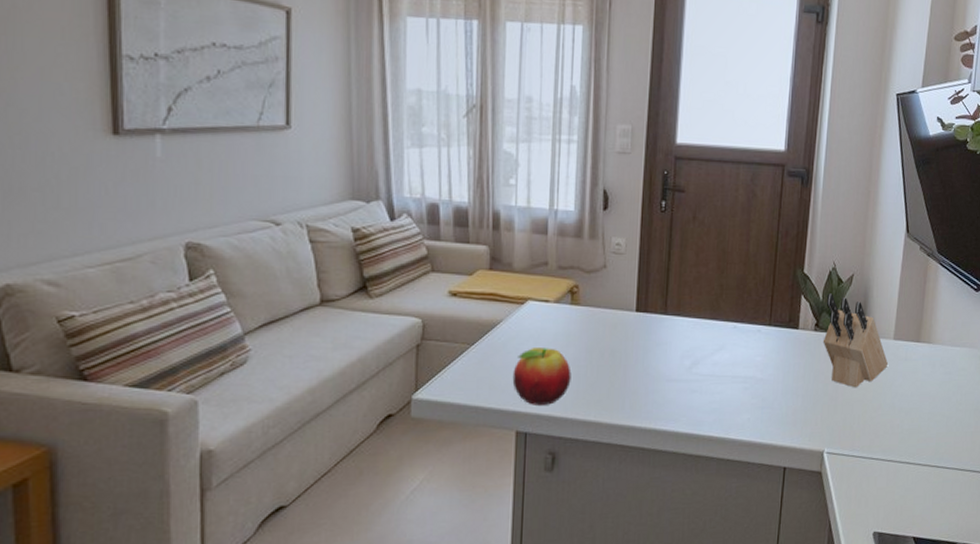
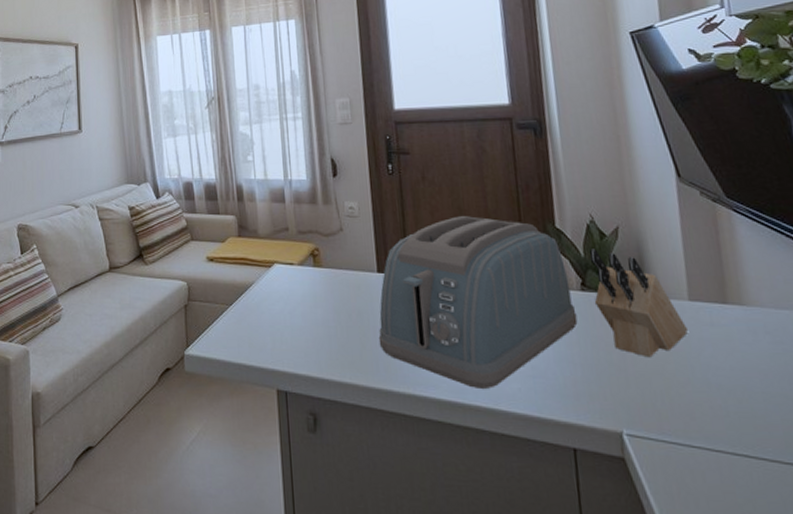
fruit: present [512,346,572,405] -> none [268,307,323,365]
toaster: none [628,258,807,421] -> present [378,216,578,390]

